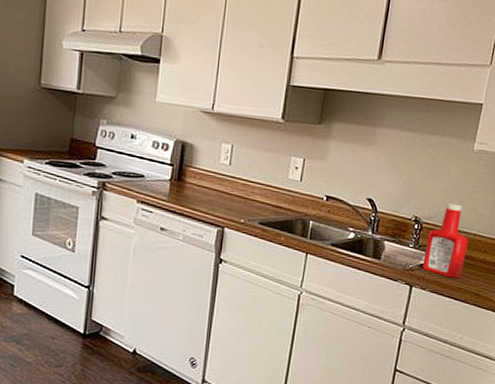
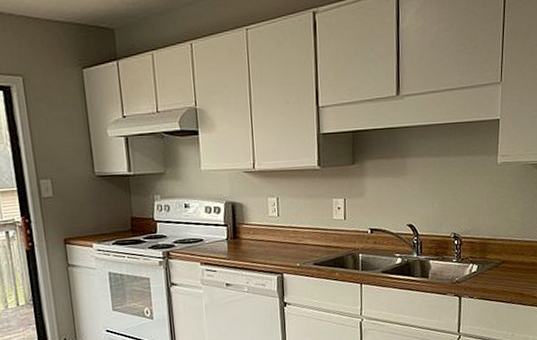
ketchup bottle: present [422,203,469,279] -> none [467,215,506,283]

